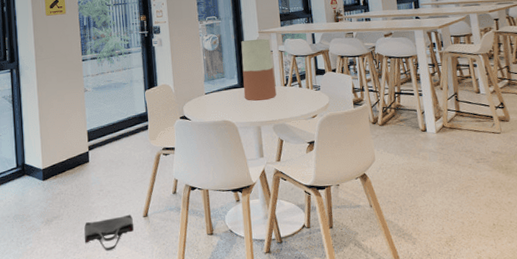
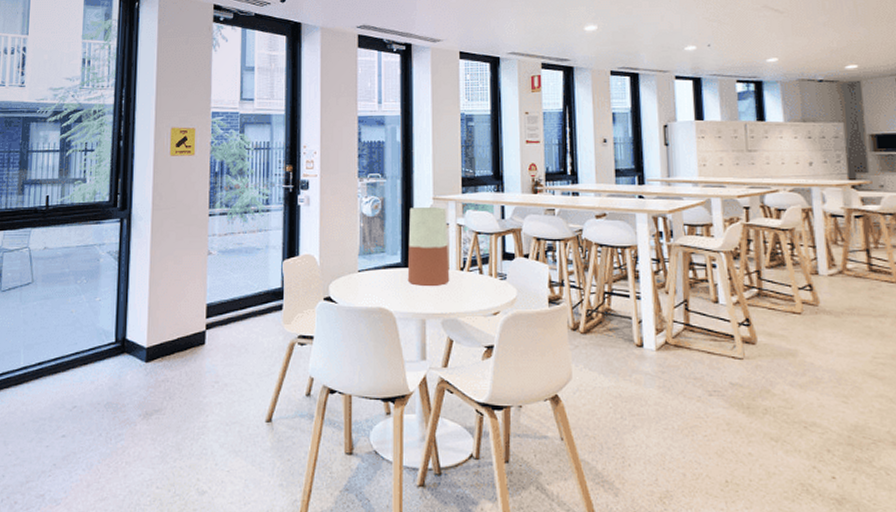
tote bag: present [84,214,134,251] -> none [189,416,252,462]

